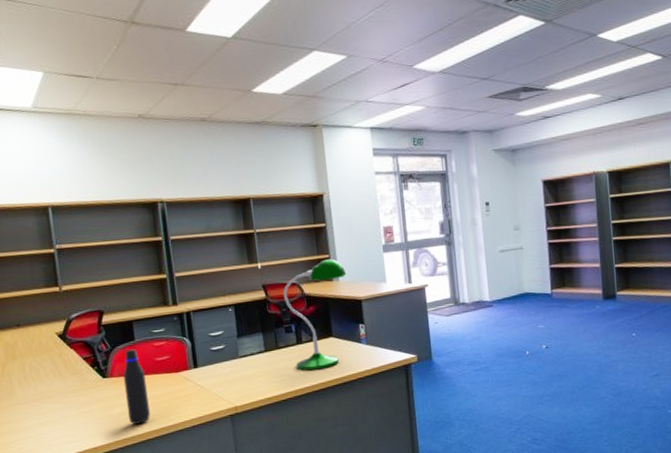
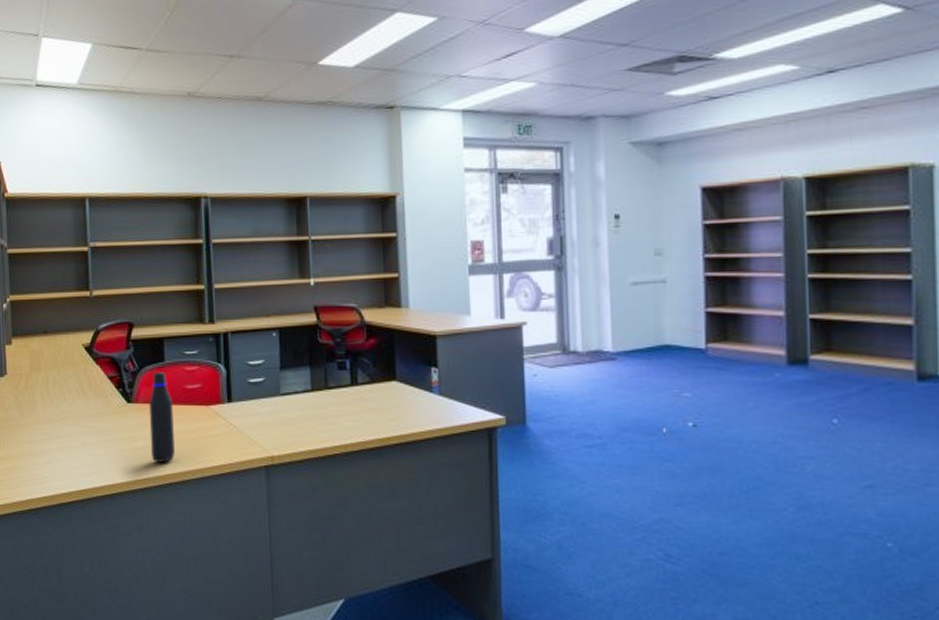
desk lamp: present [283,259,347,371] -> none [338,279,420,421]

